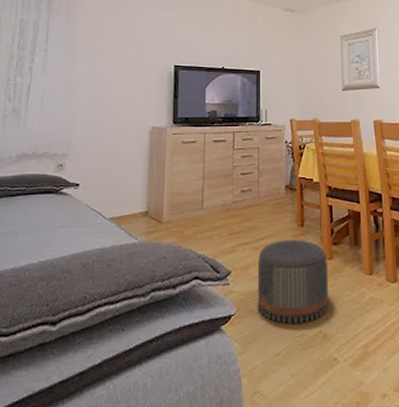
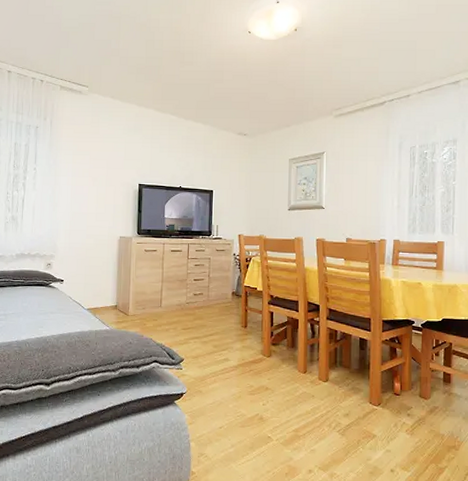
pouf: present [257,240,328,324] -> none [205,337,266,406]

